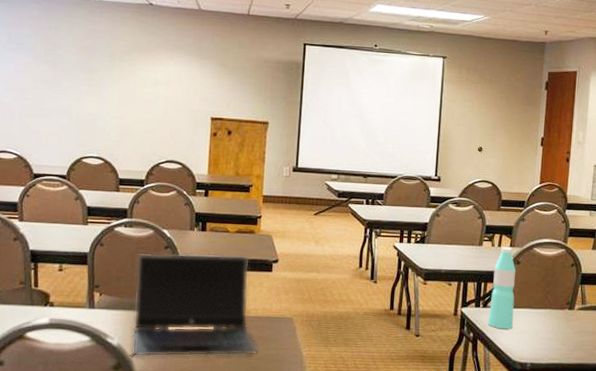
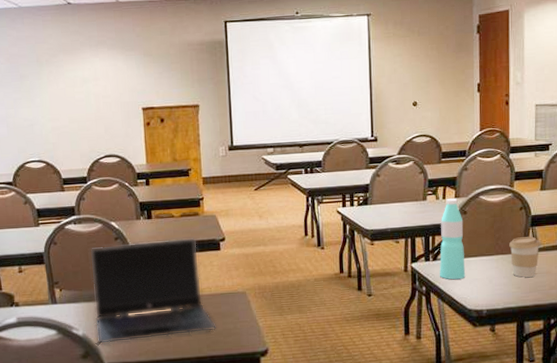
coffee cup: none [558,293,588,335] -> present [509,236,540,277]

